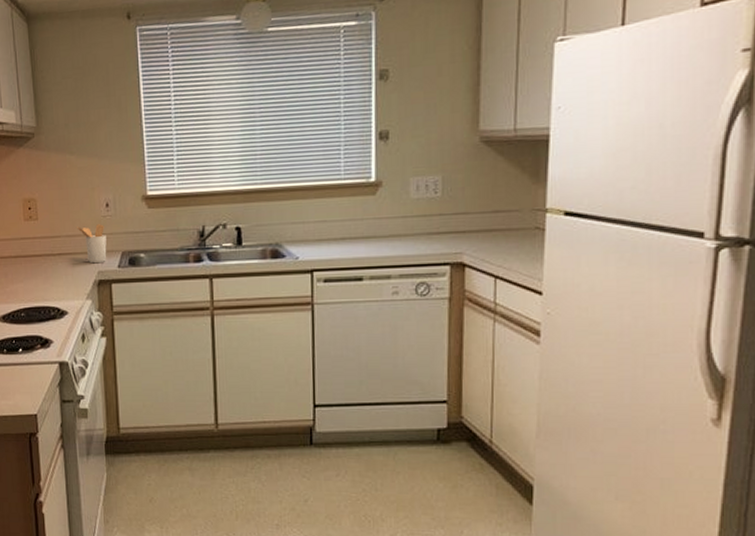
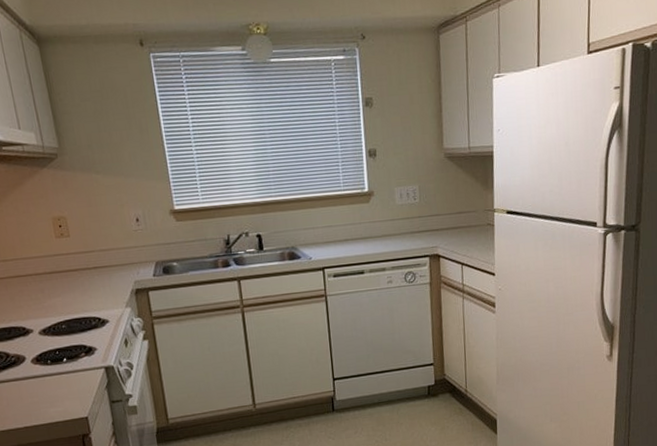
utensil holder: present [77,224,107,263] -> none [110,237,142,274]

